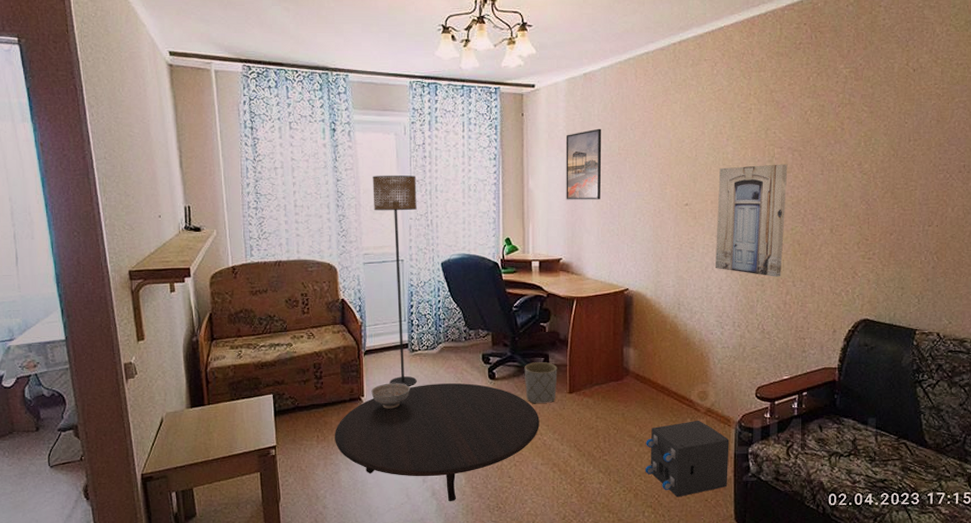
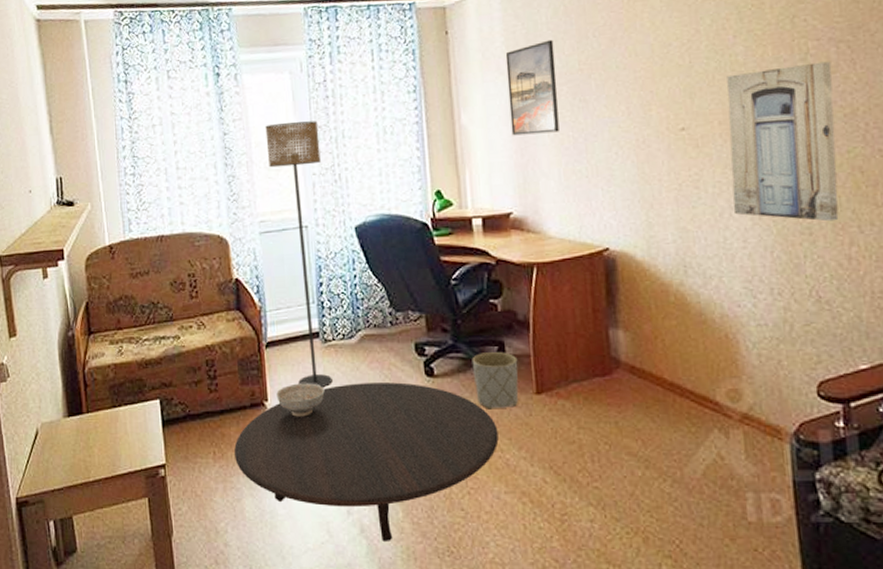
speaker: present [645,420,729,497] -> none [654,430,787,545]

